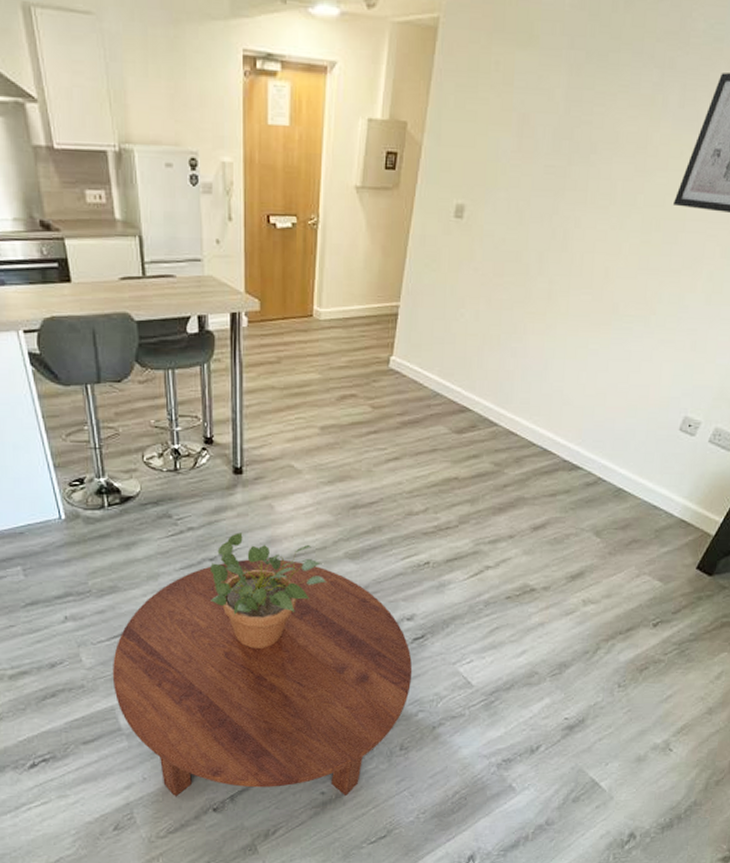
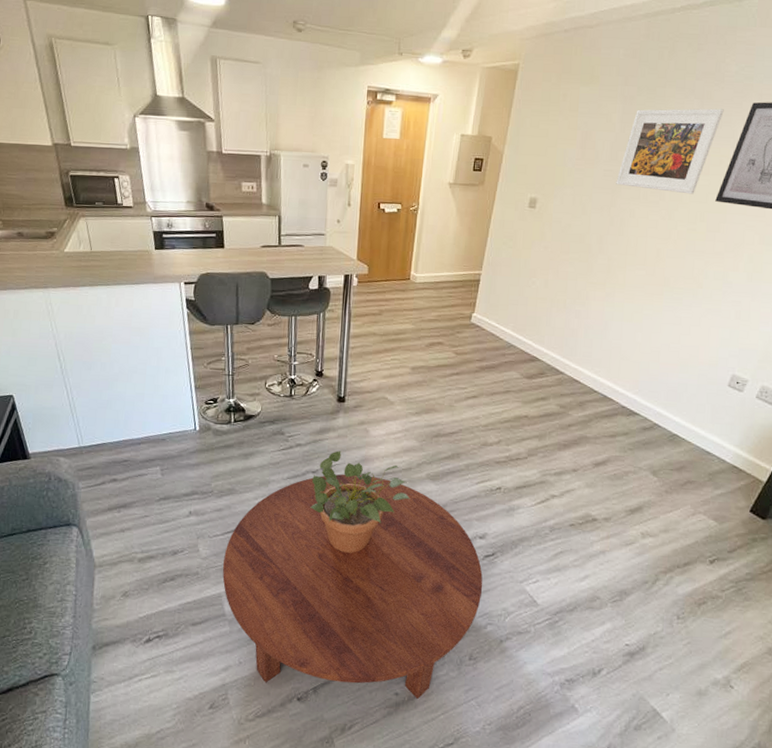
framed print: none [559,81,688,196] -> present [616,108,724,195]

